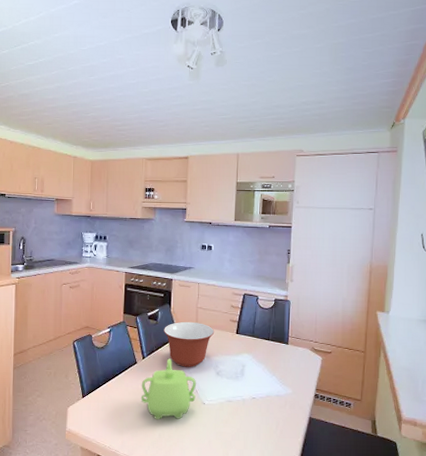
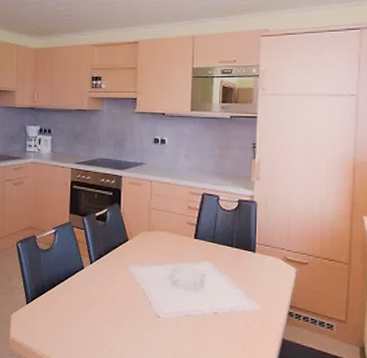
teapot: present [141,358,197,419] -> none [88,264,150,333]
mixing bowl: present [164,321,215,367] -> none [113,223,170,275]

